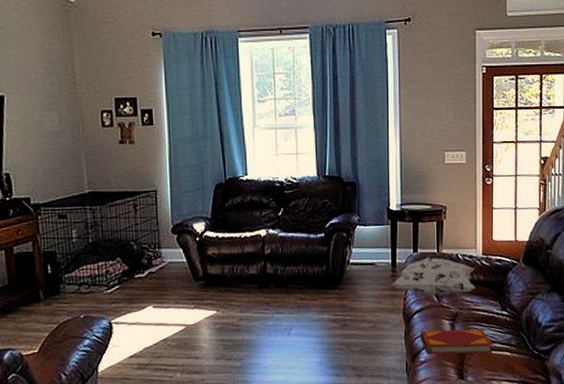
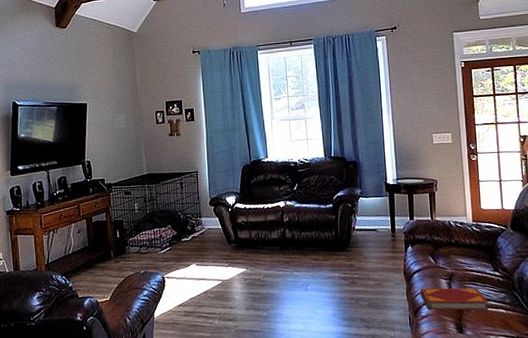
decorative pillow: present [390,257,476,297] -> none [391,224,468,258]

